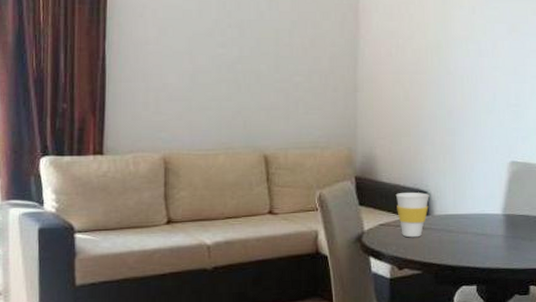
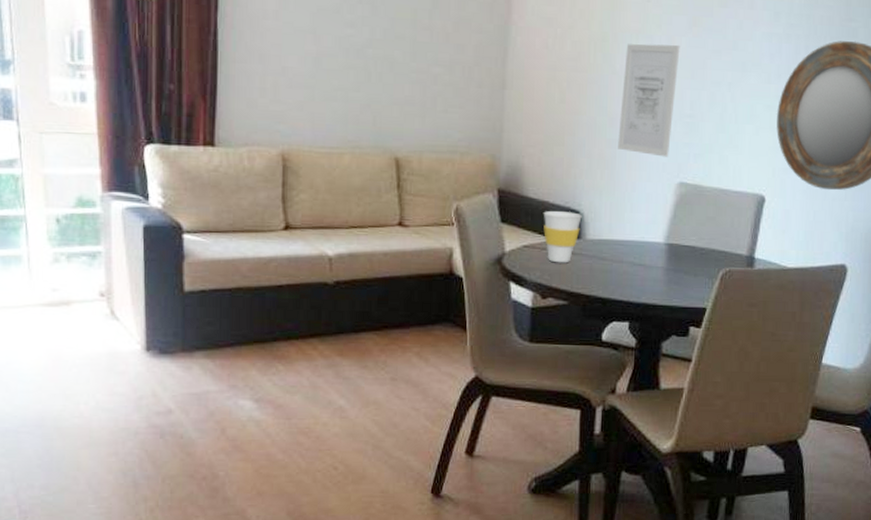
wall art: none [456,47,503,141] -> present [618,44,680,157]

